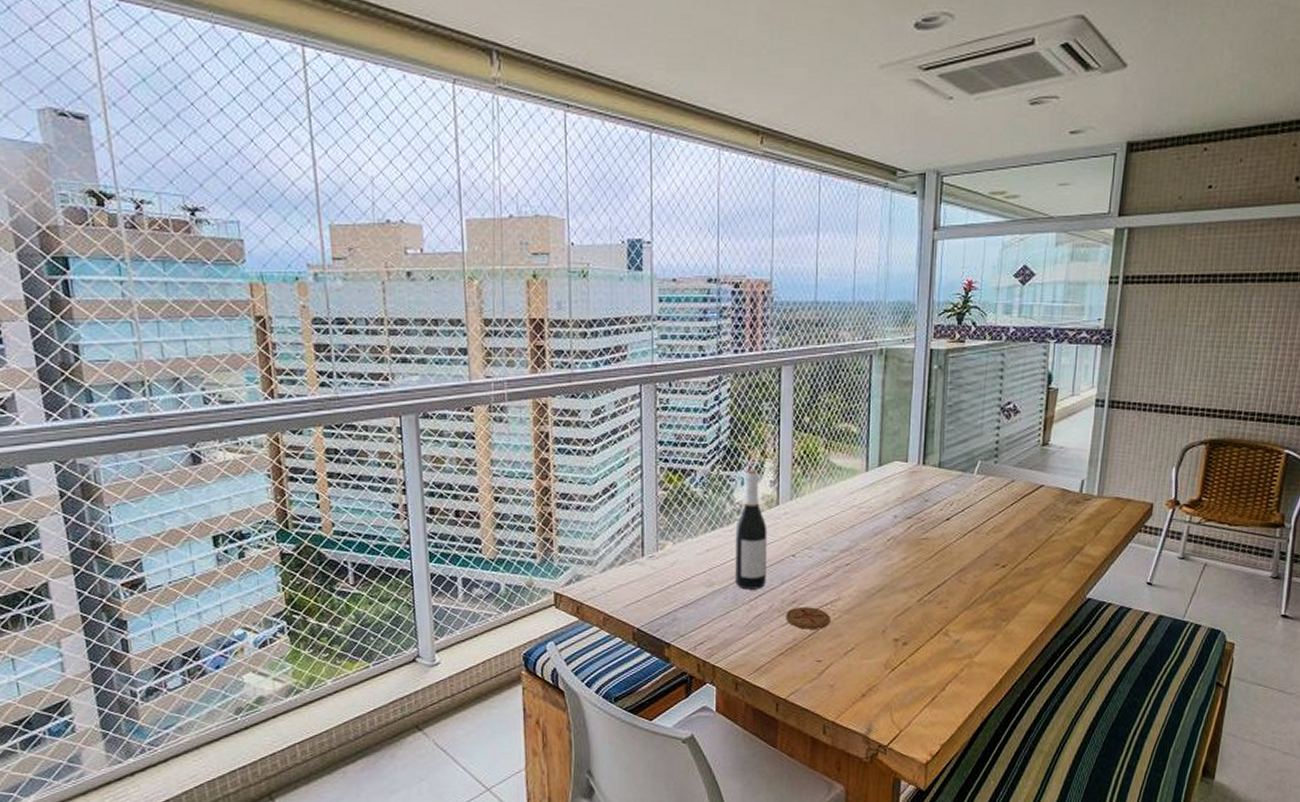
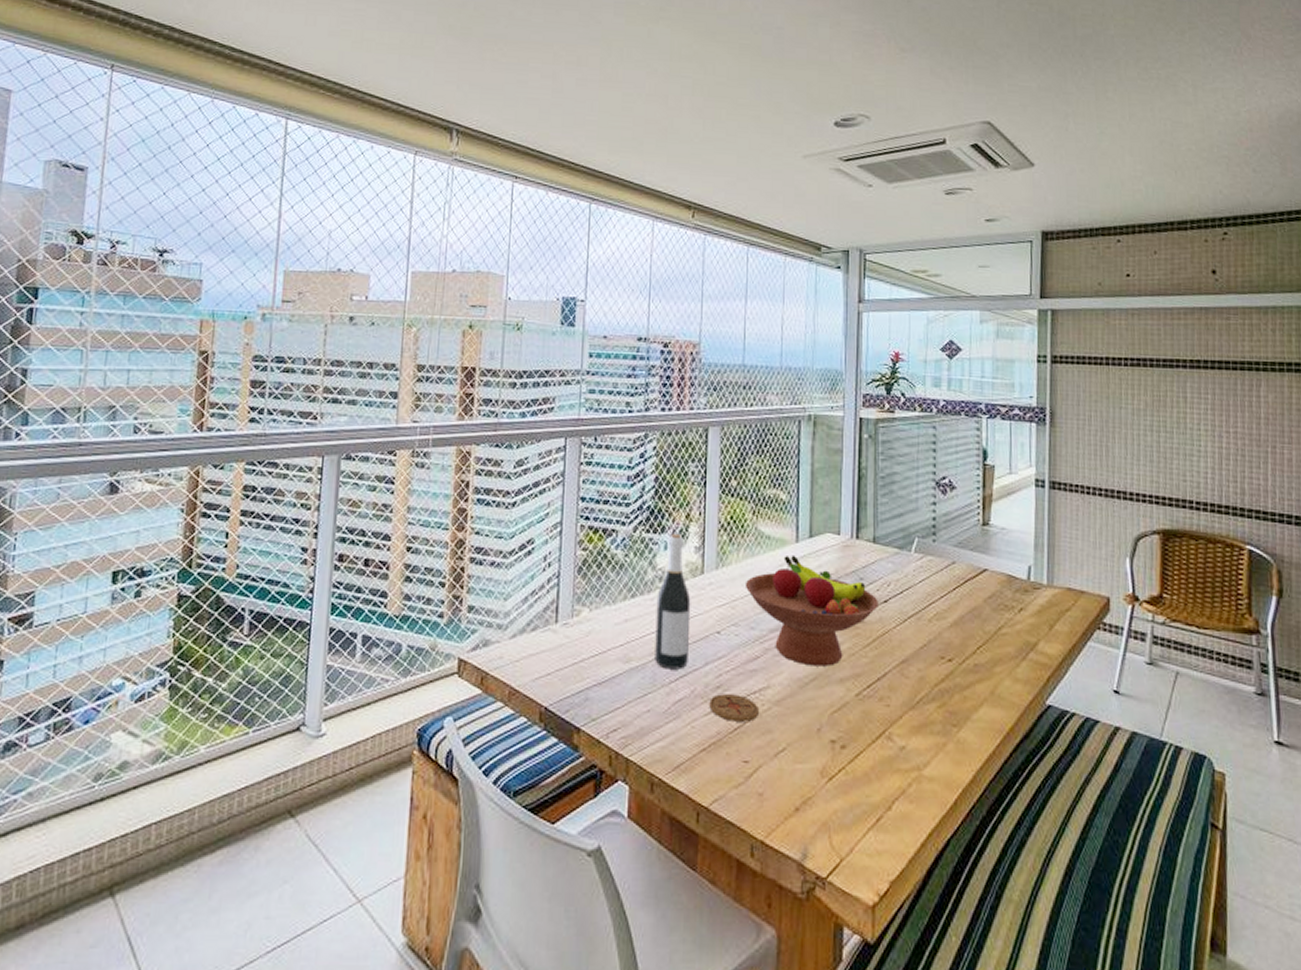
fruit bowl: none [817,482,941,579] -> present [744,554,878,667]

